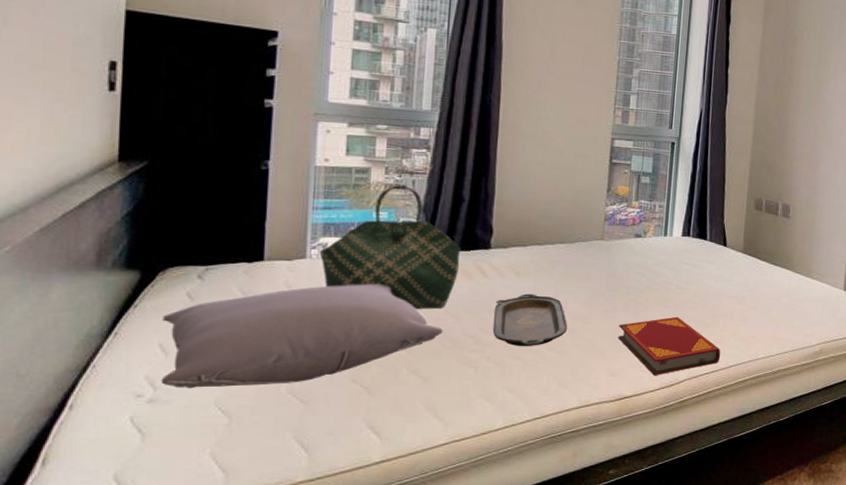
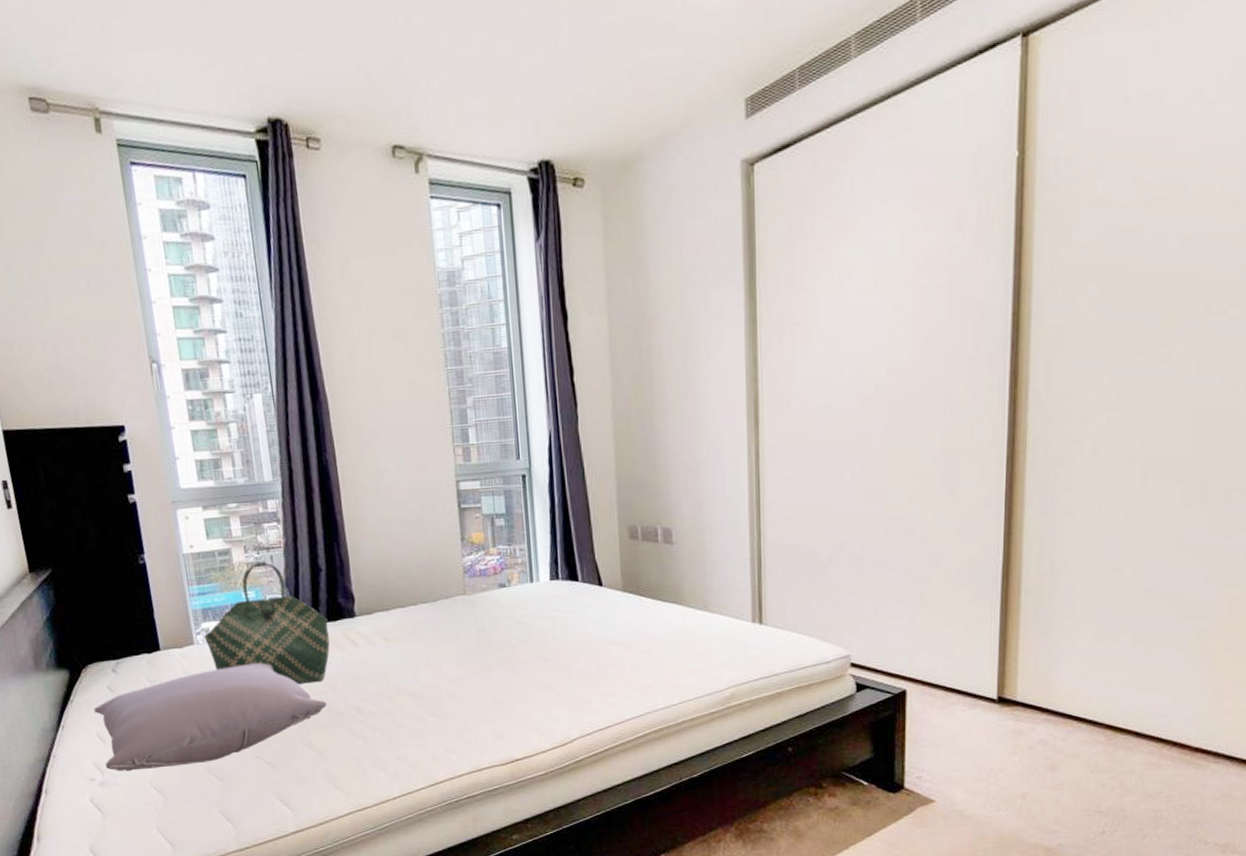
serving tray: present [492,293,568,346] -> none [370,659,446,714]
hardback book: present [618,316,721,375] -> none [498,669,614,735]

